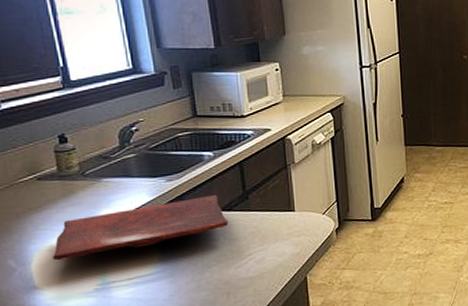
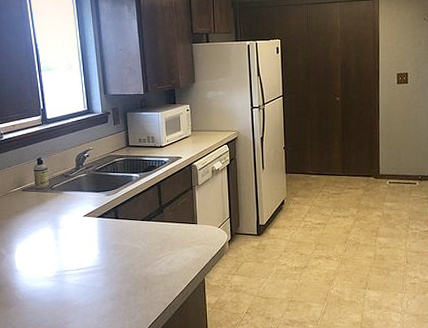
cutting board: present [52,194,229,261] -> none [29,207,148,252]

